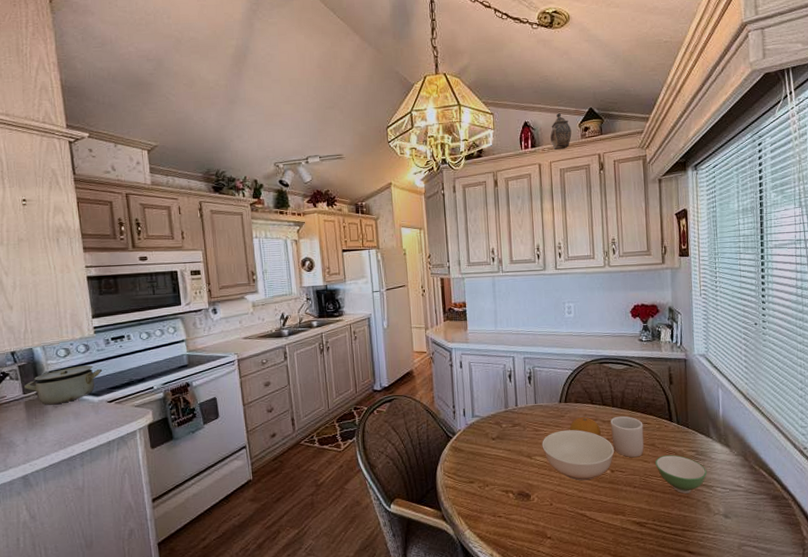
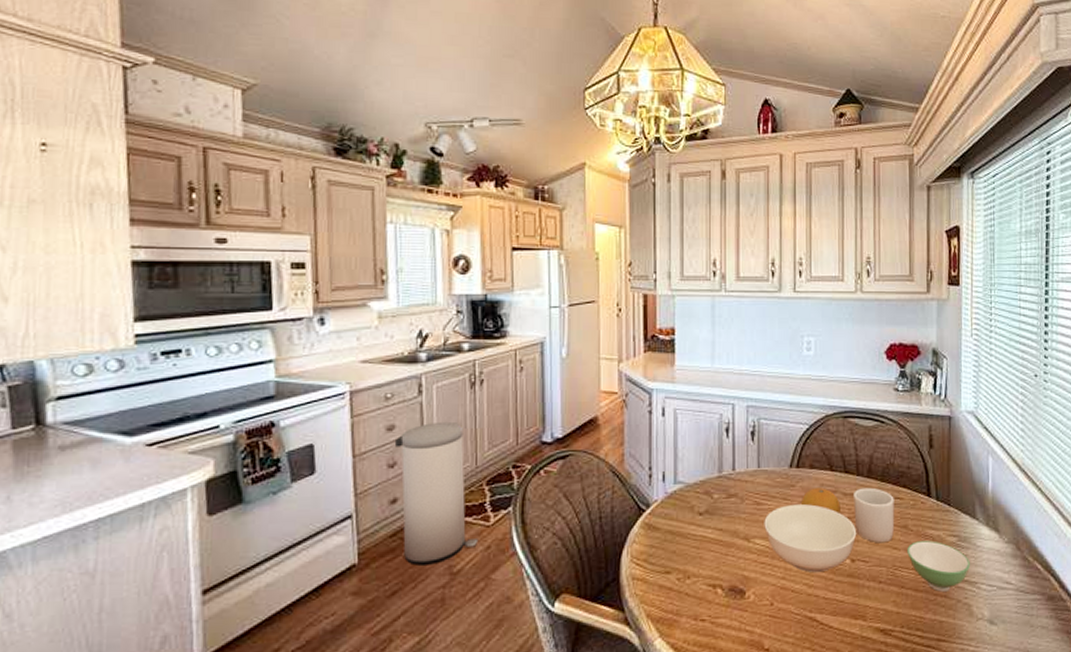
saucepan: present [23,365,103,405] -> none [13,389,143,447]
pedal bin: none [270,378,334,480] -> present [394,421,479,566]
decorative jar: present [550,113,572,151] -> none [796,92,823,139]

